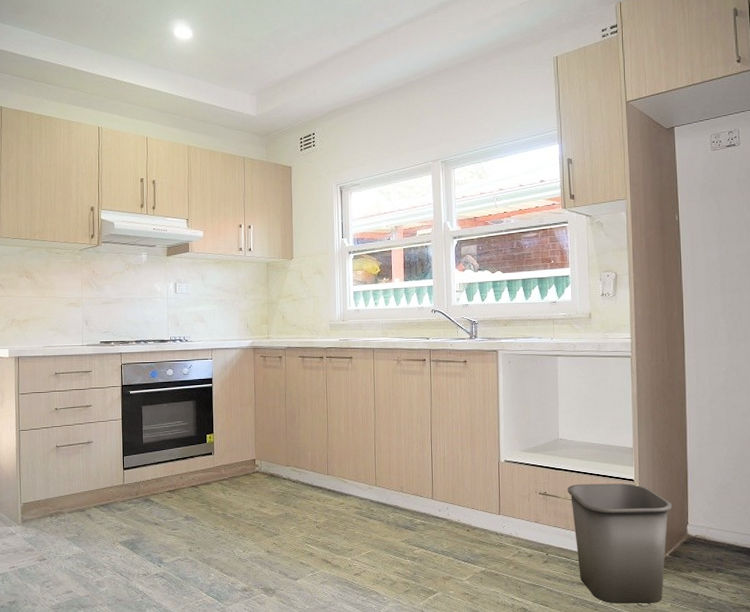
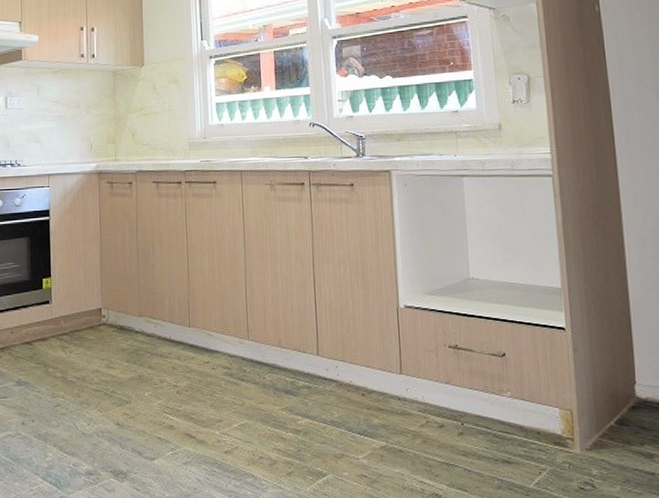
waste bin: present [567,483,673,604] -> none [483,332,615,487]

